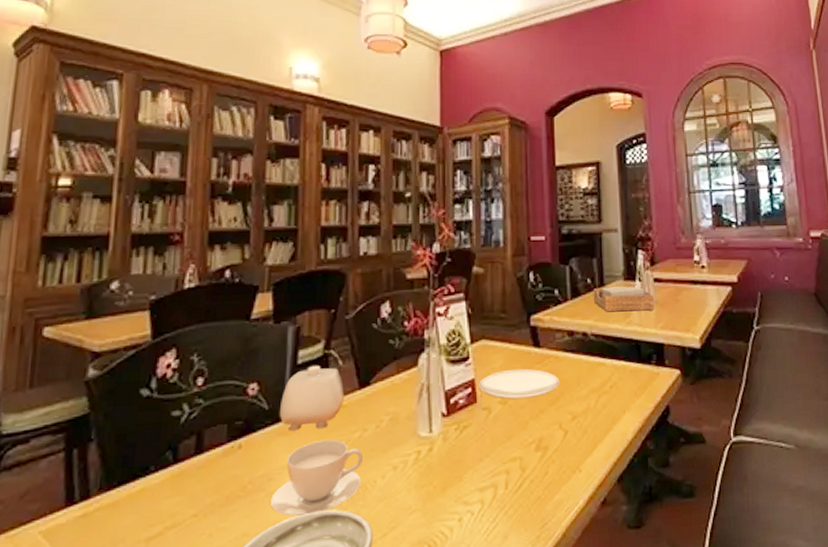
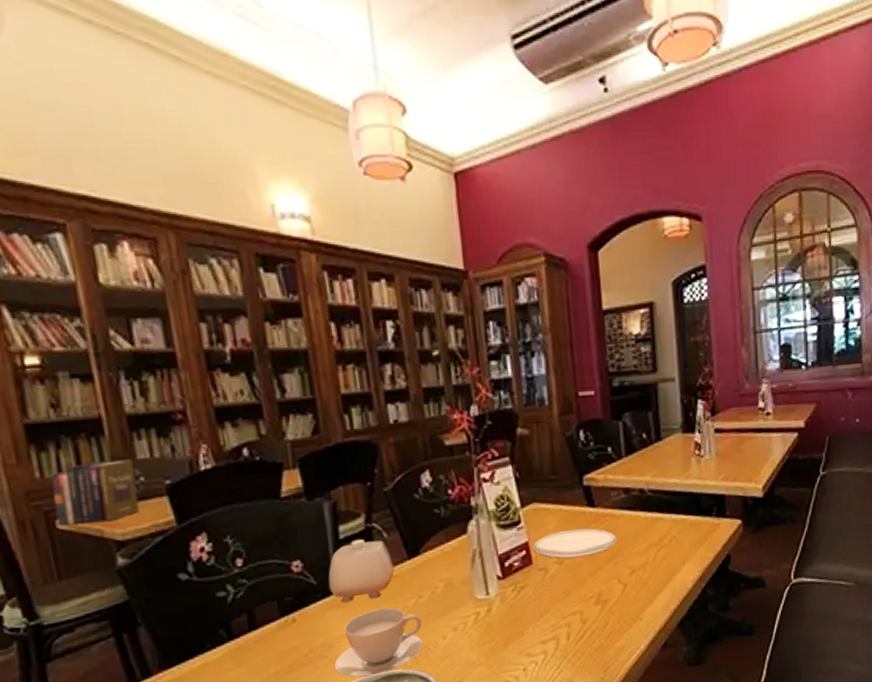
books: none [45,274,127,334] -> present [51,459,139,526]
napkin holder: present [593,286,655,312] -> none [649,438,716,467]

